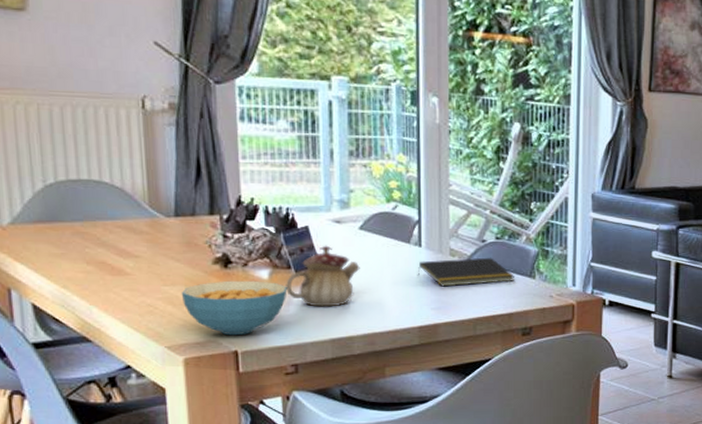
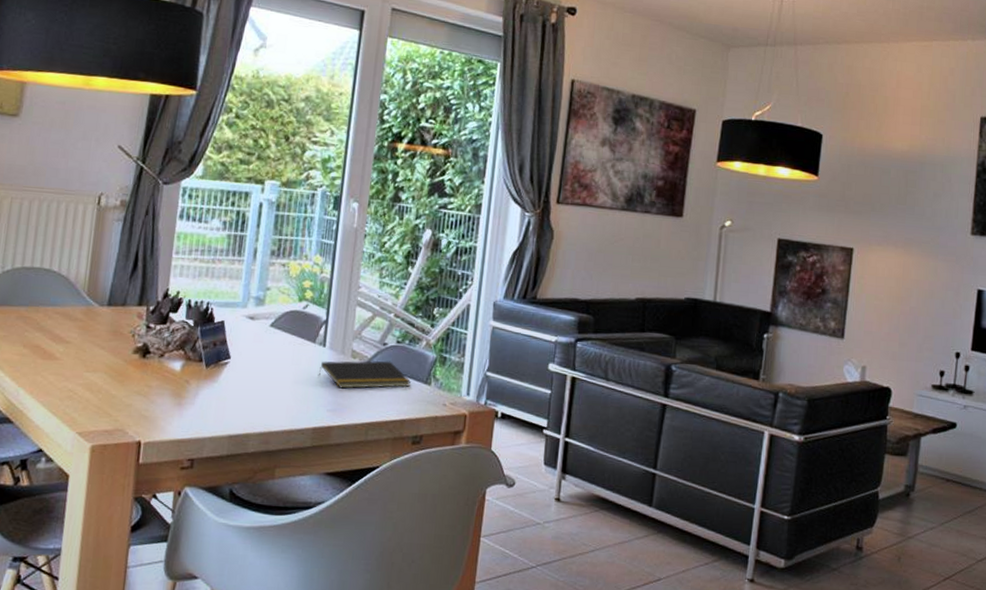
cereal bowl: present [181,280,288,336] -> none [100,370,196,426]
teapot: present [286,245,360,307] -> none [194,340,266,403]

